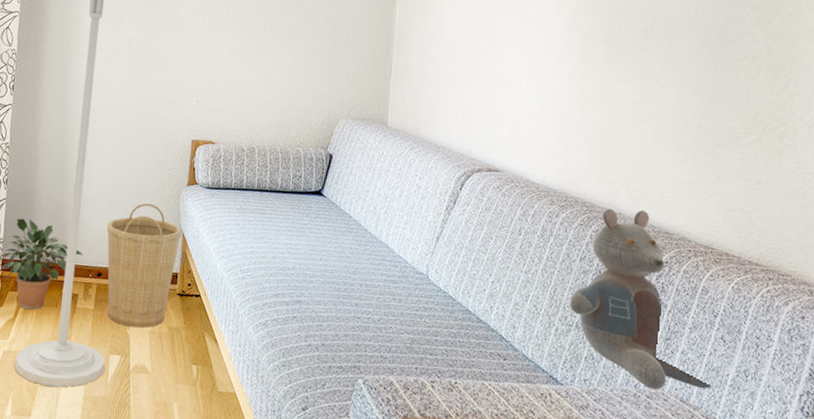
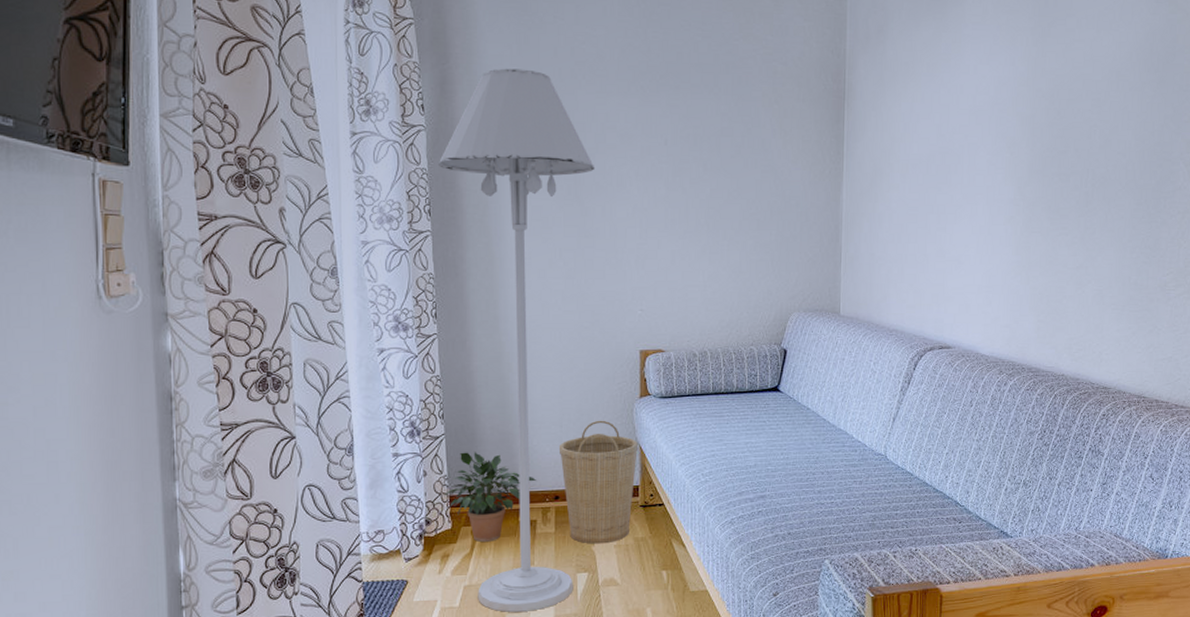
stuffed animal: present [570,208,714,391] -> none [1018,369,1143,530]

